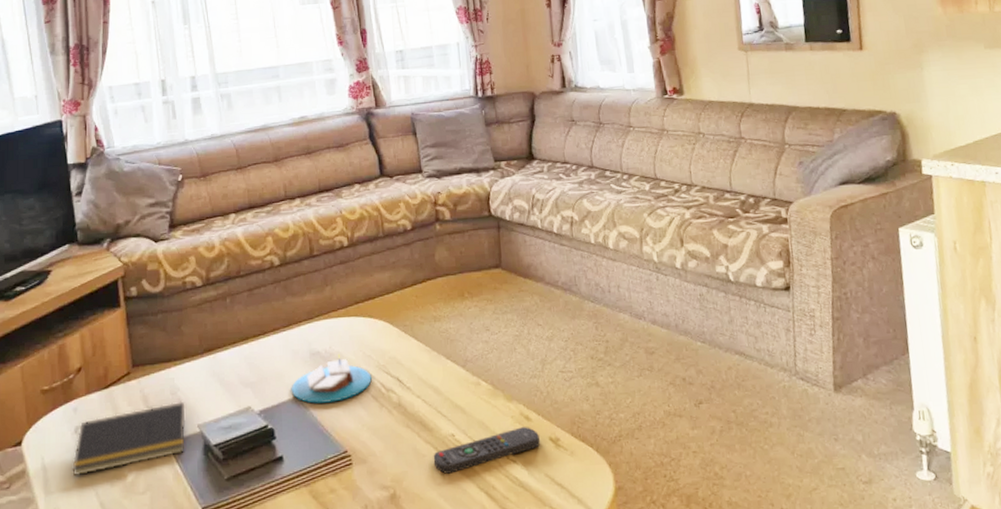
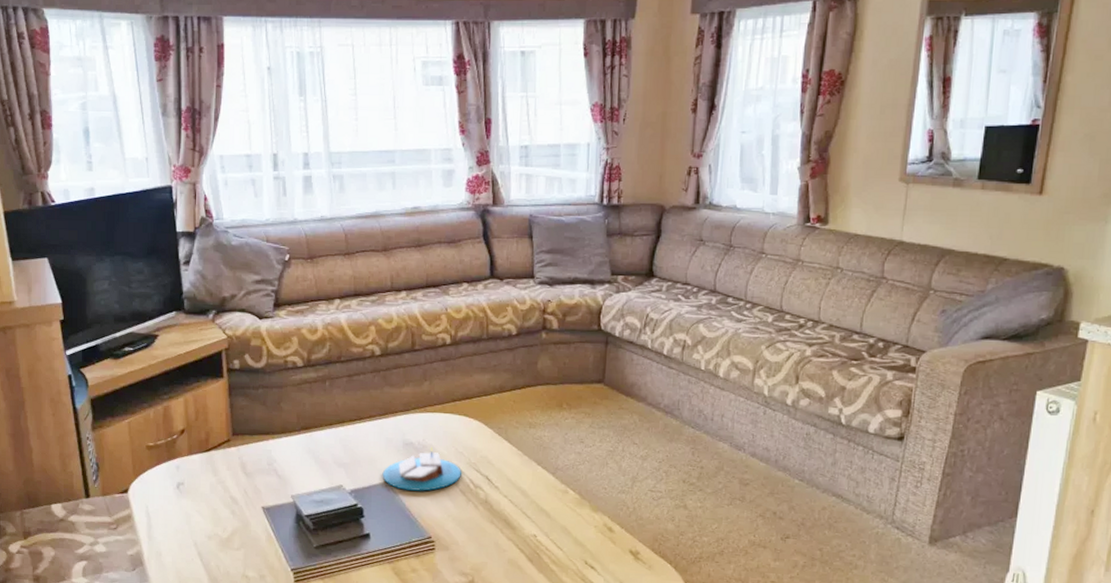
notepad: present [72,401,186,476] -> none [173,472,281,527]
remote control: present [433,427,541,474] -> none [513,537,621,570]

